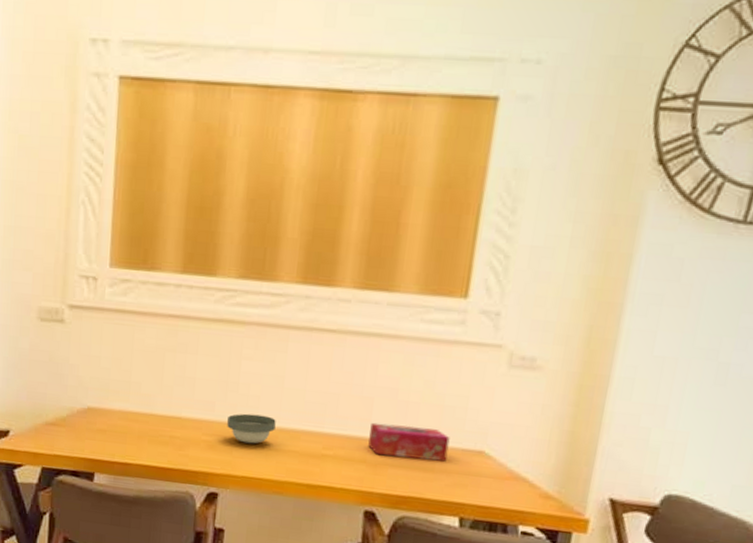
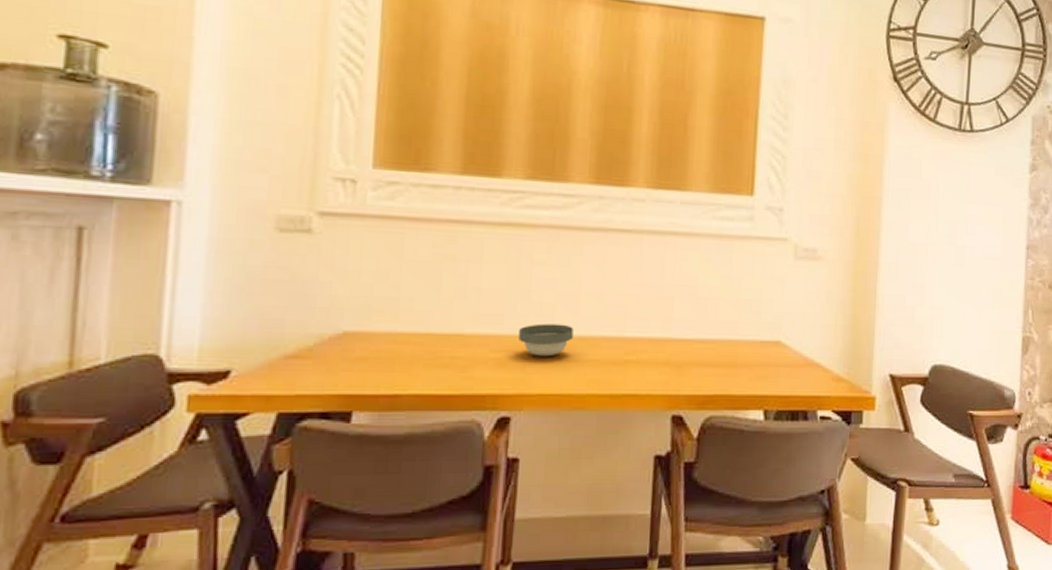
tissue box: present [368,422,450,462] -> none [671,322,749,356]

